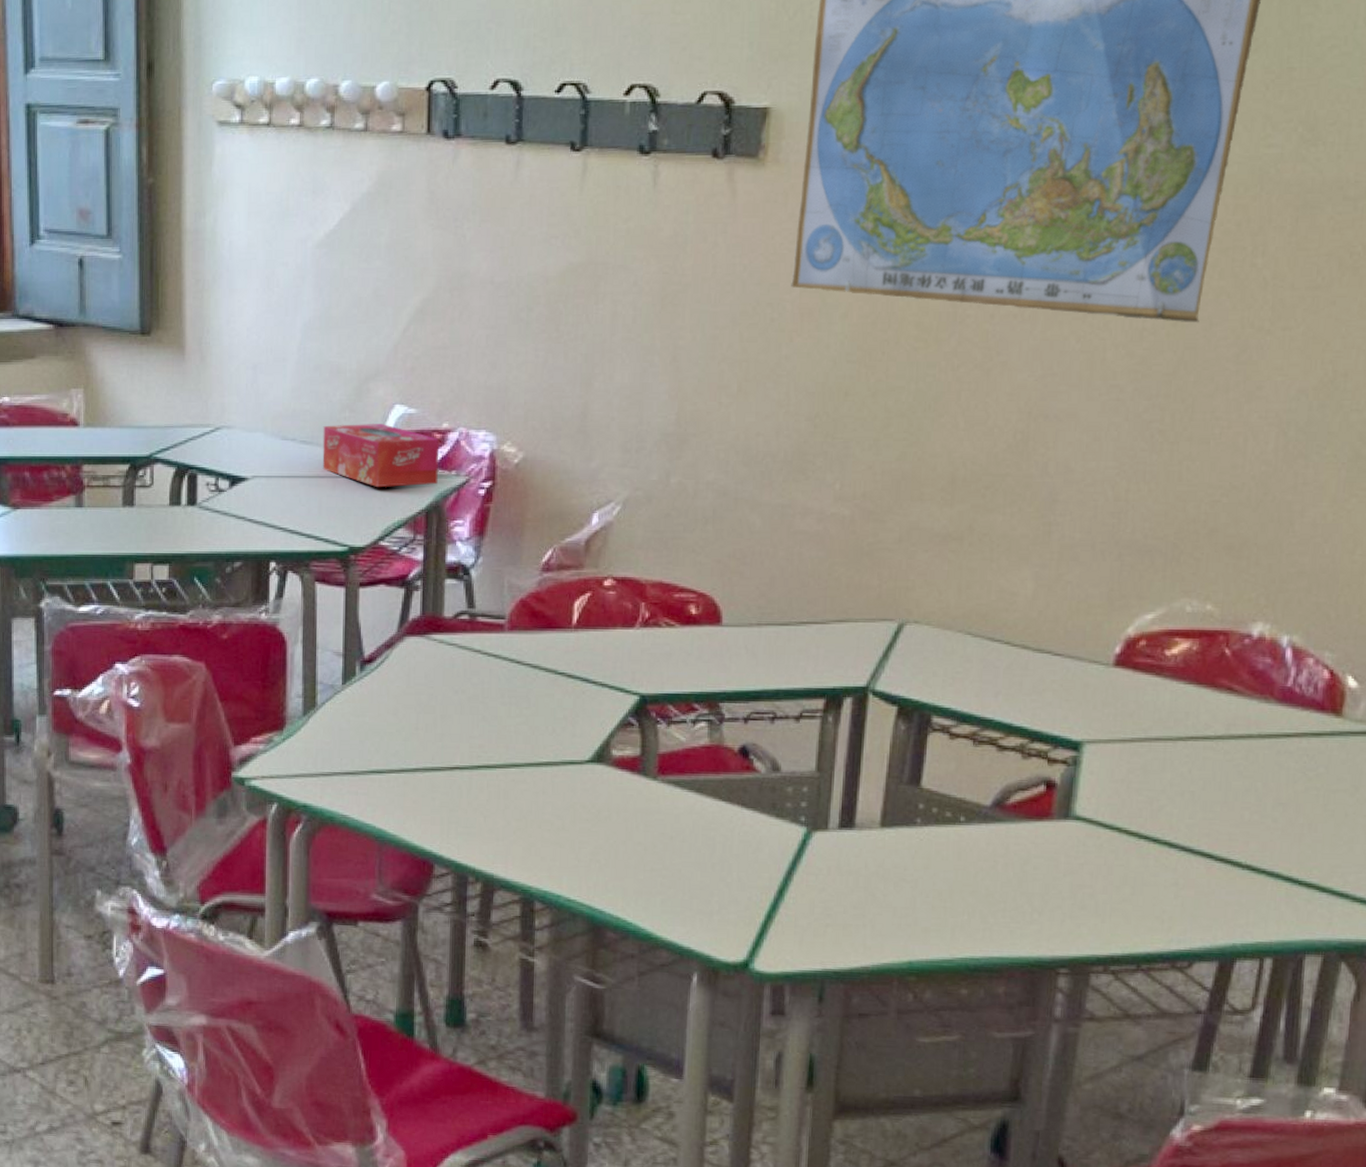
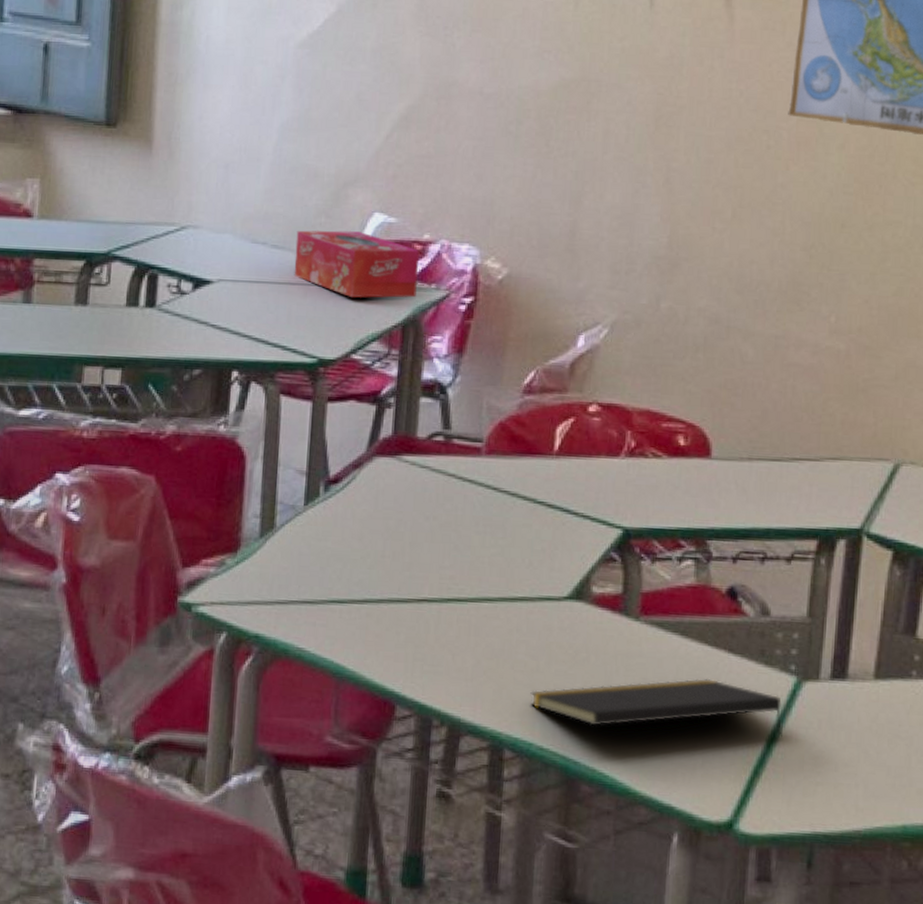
notepad: none [557,831,794,883] -> present [530,678,782,737]

